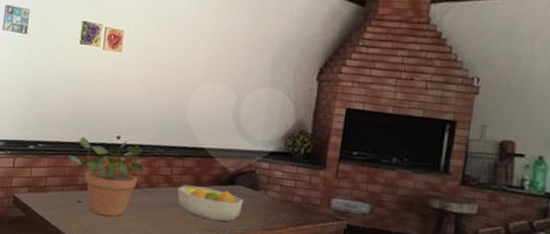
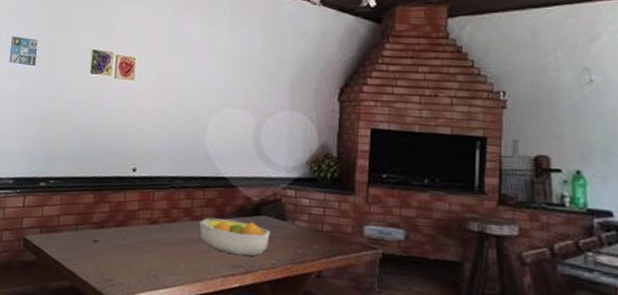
potted plant: present [69,136,147,217] -> none [82,170,166,256]

